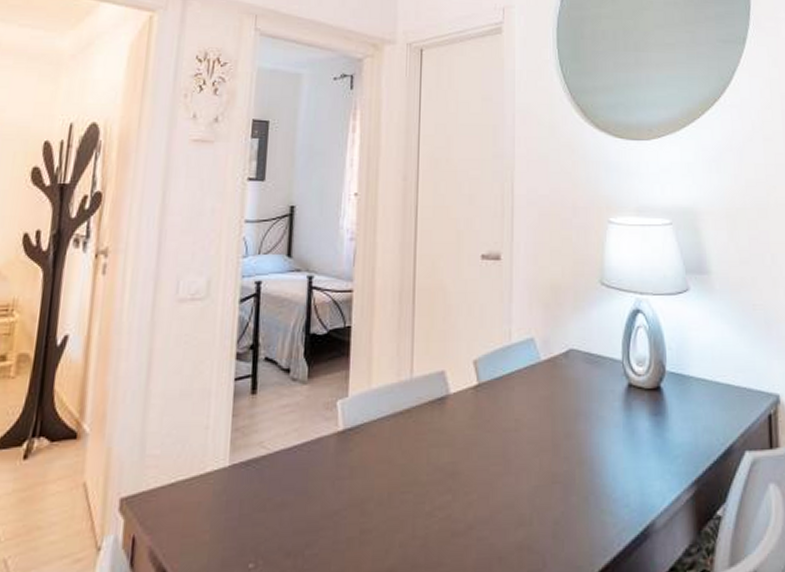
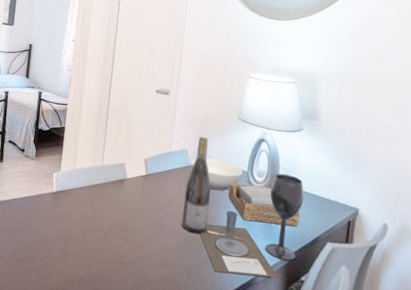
wine bottle: none [537,315,575,467] -> present [182,136,212,234]
bowl: none [542,347,617,394] -> present [191,158,243,191]
place setting: none [565,423,684,523] -> present [200,211,278,278]
napkin holder: none [598,379,702,436] -> present [227,183,300,227]
wine glass: none [657,356,705,489] -> present [265,173,304,261]

